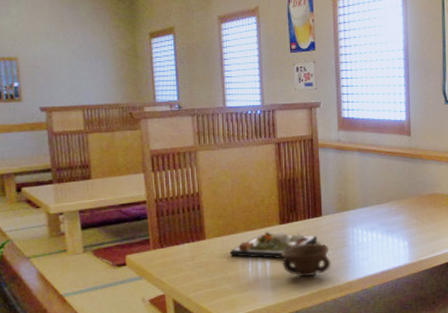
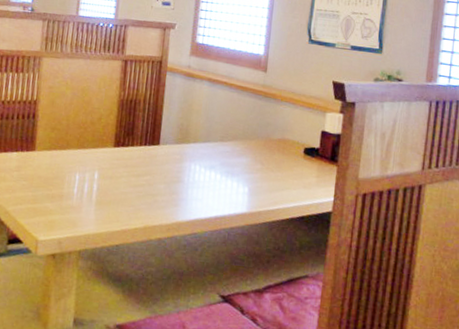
dinner plate: present [230,232,318,258] -> none [57,153,152,184]
bowl: present [281,242,331,277] -> none [109,172,162,209]

